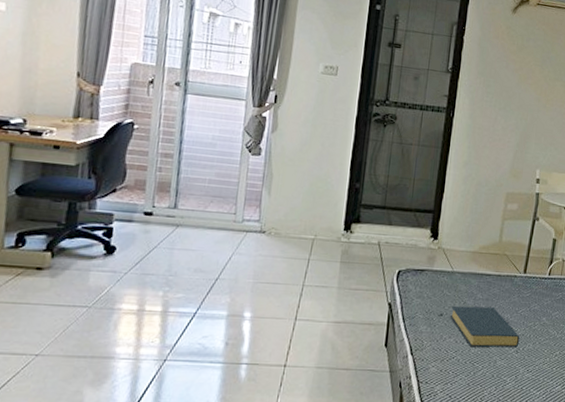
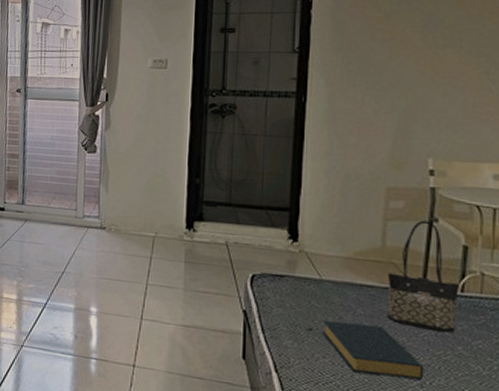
tote bag: none [498,219,548,308] -> present [387,220,459,333]

